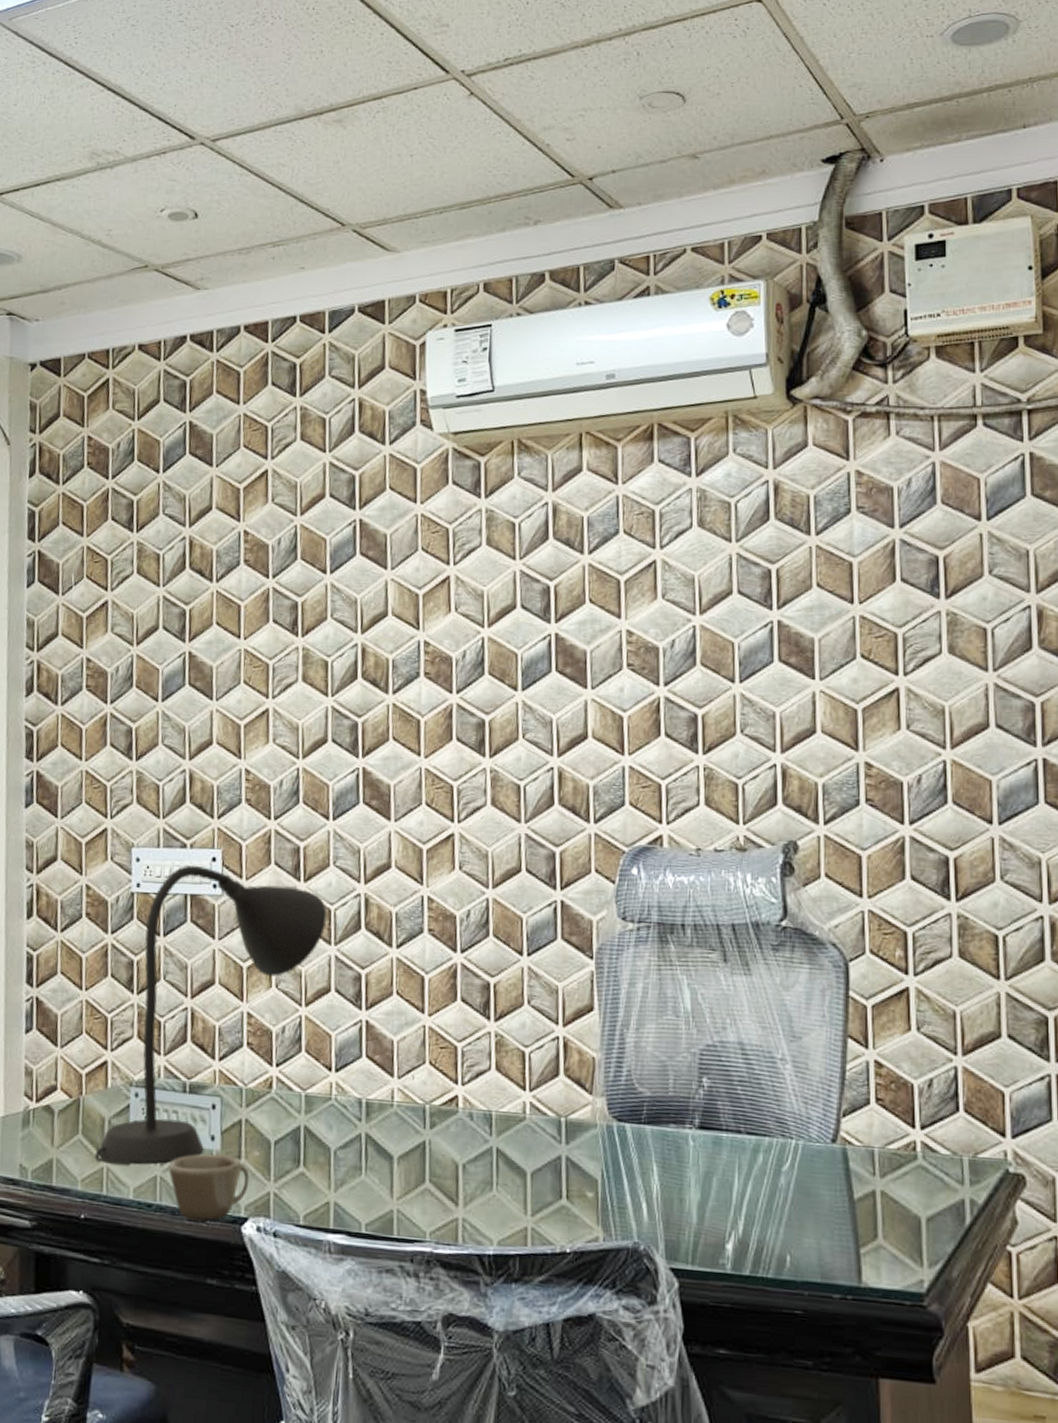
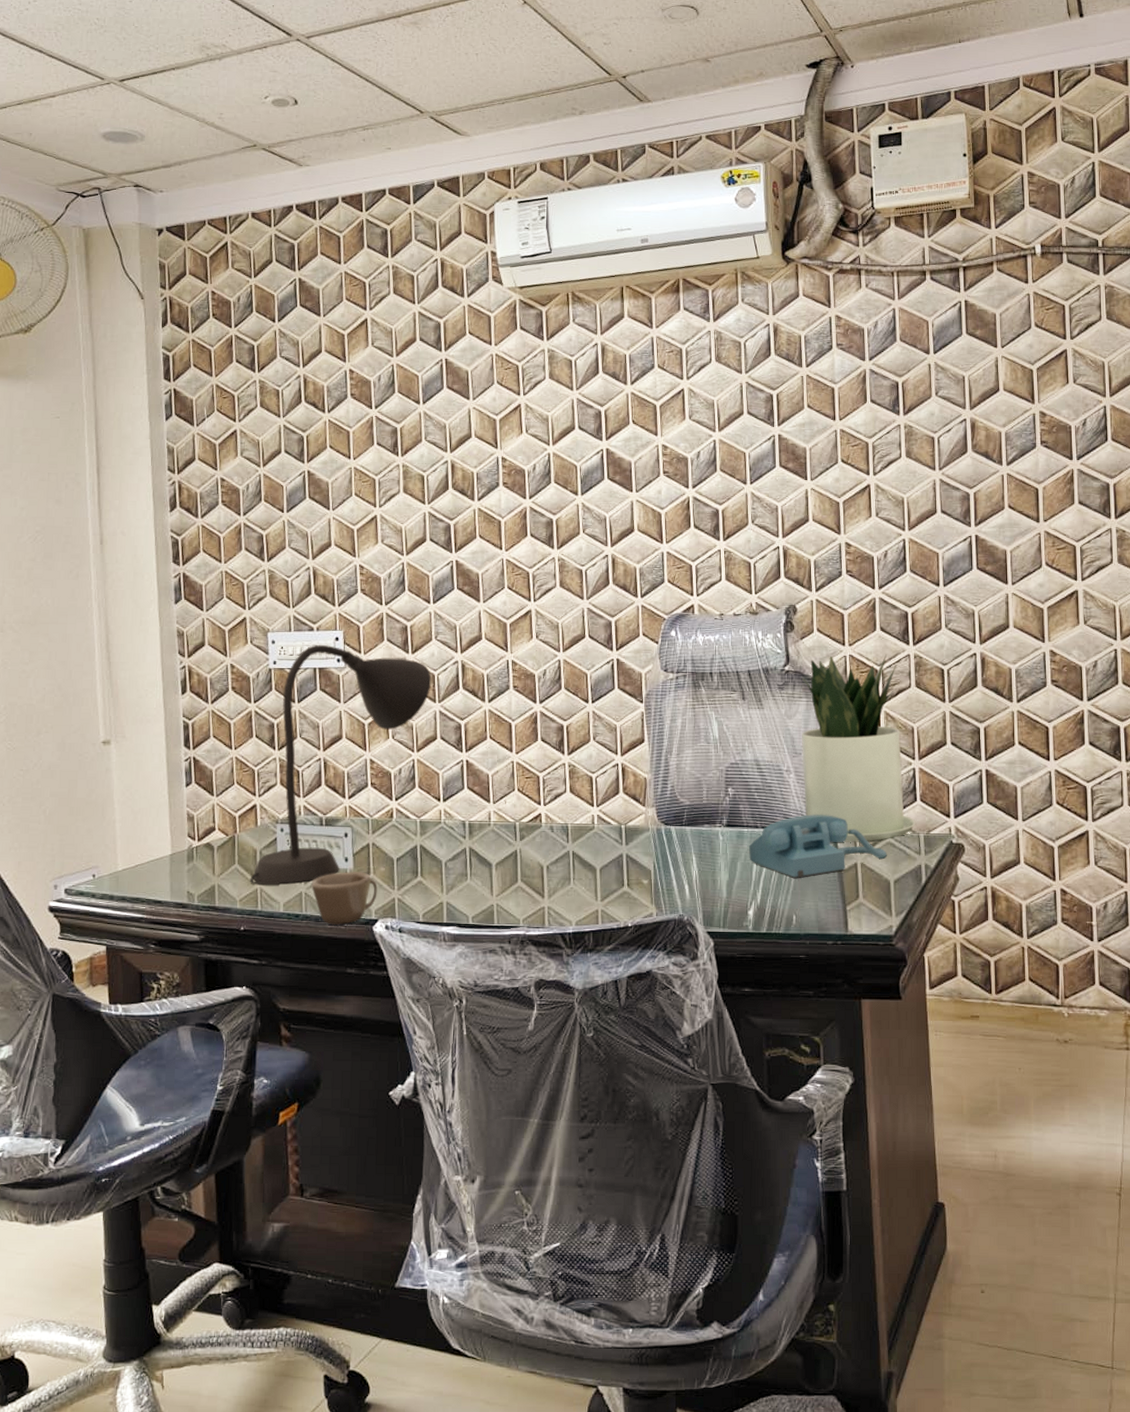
telephone: none [728,1120,917,1206] -> present [748,814,887,879]
planter: none [802,911,958,1163] -> present [802,654,916,842]

